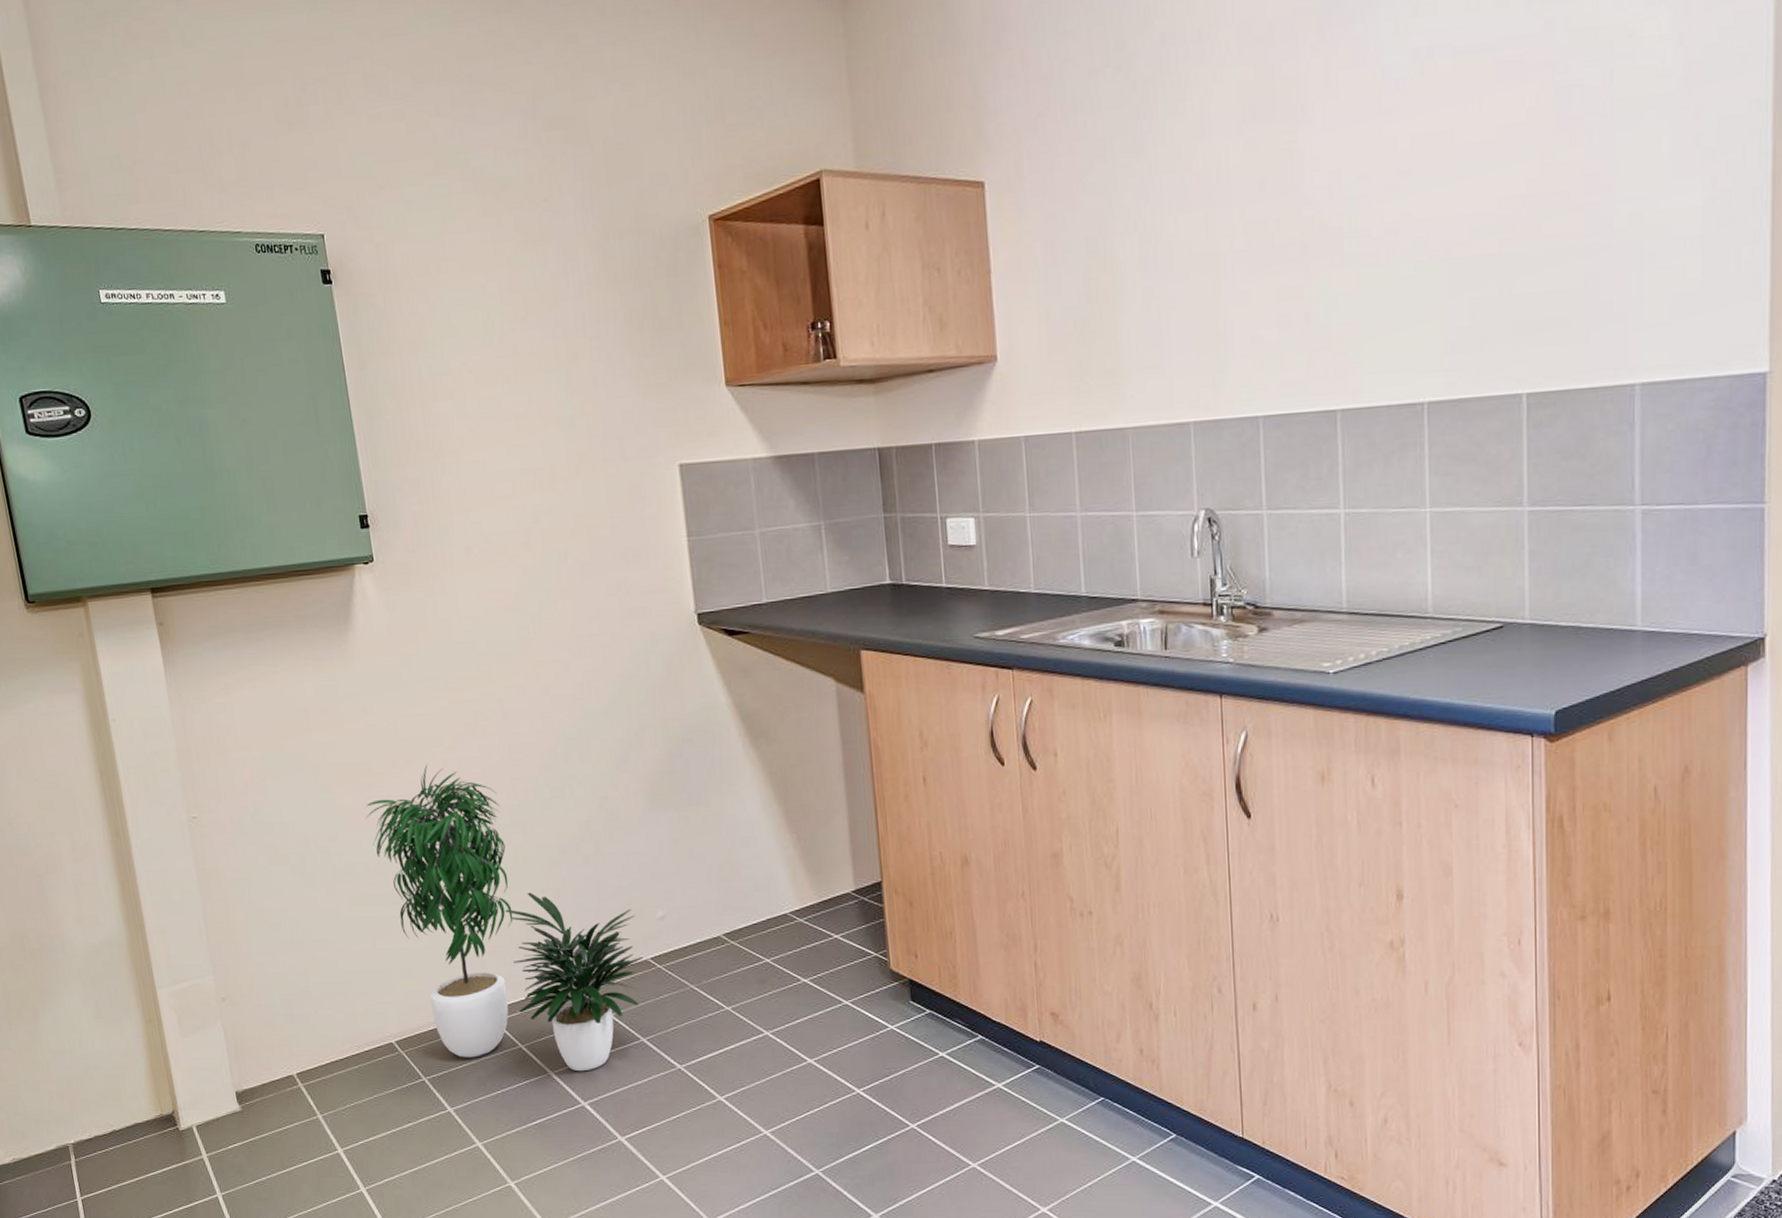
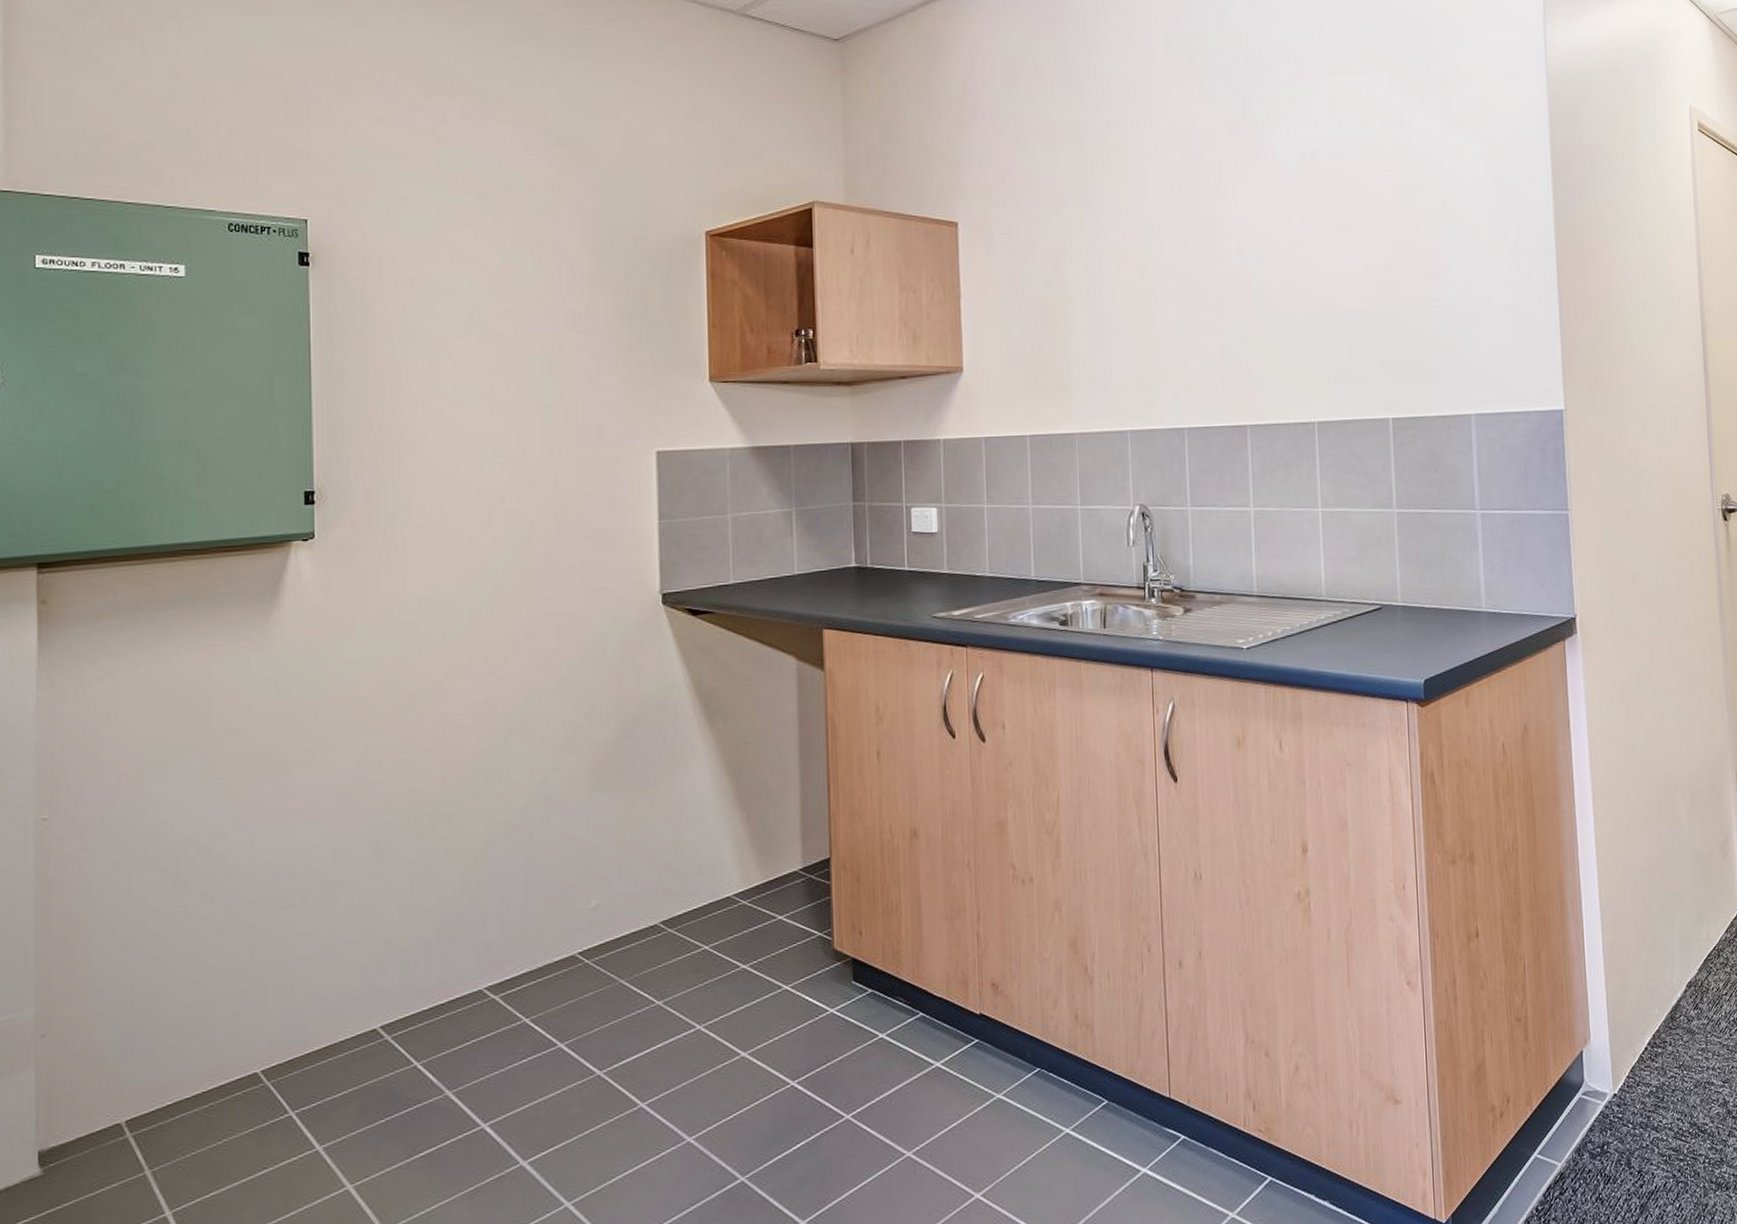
potted plant: present [365,763,644,1072] -> none [262,750,570,1089]

